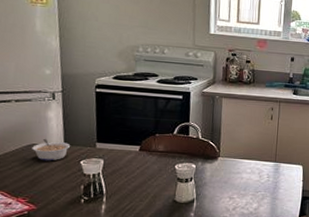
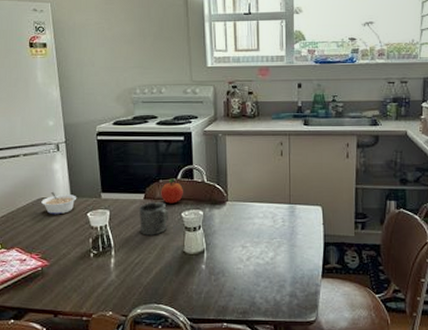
mug: none [132,153,163,185] -> present [138,201,169,235]
fruit: none [156,133,178,156] -> present [161,178,183,204]

